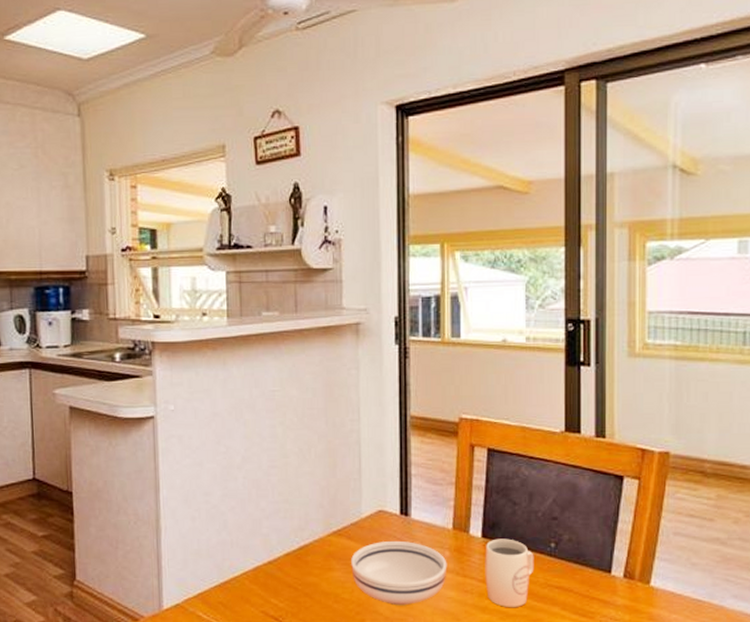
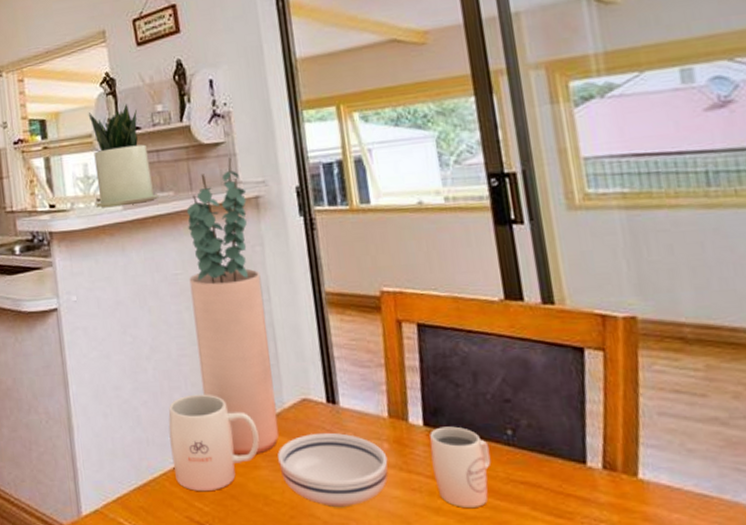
planter: none [200,222,265,323] -> present [88,104,160,208]
mug: none [253,502,336,590] -> present [168,394,260,492]
vase: none [286,284,355,559] -> present [186,157,280,456]

